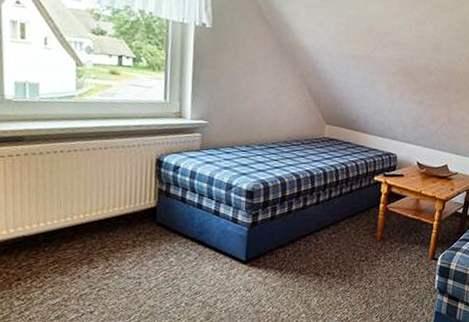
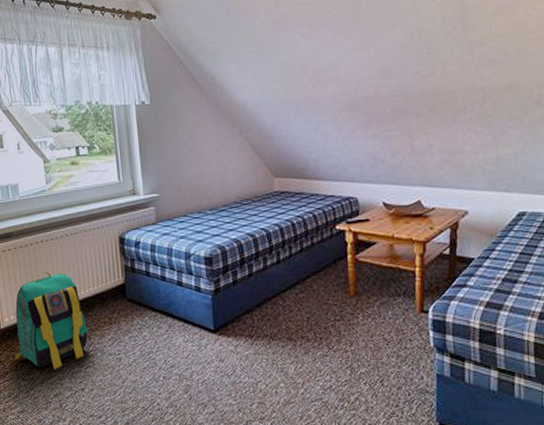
backpack: none [9,185,106,290] -> present [14,272,88,369]

